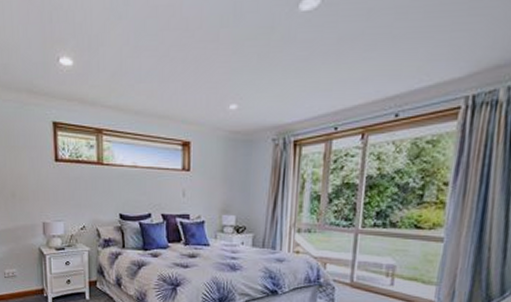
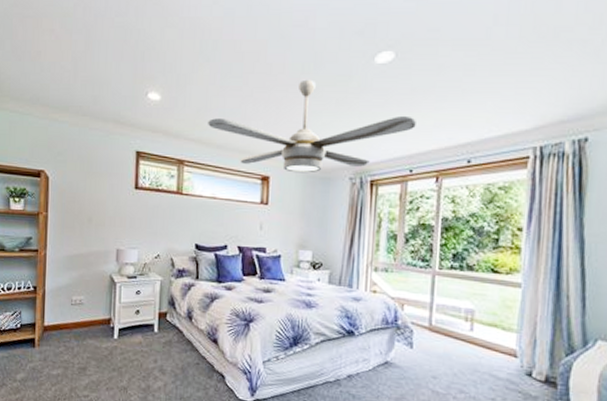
ceiling fan: none [124,33,344,137] -> present [208,79,418,173]

